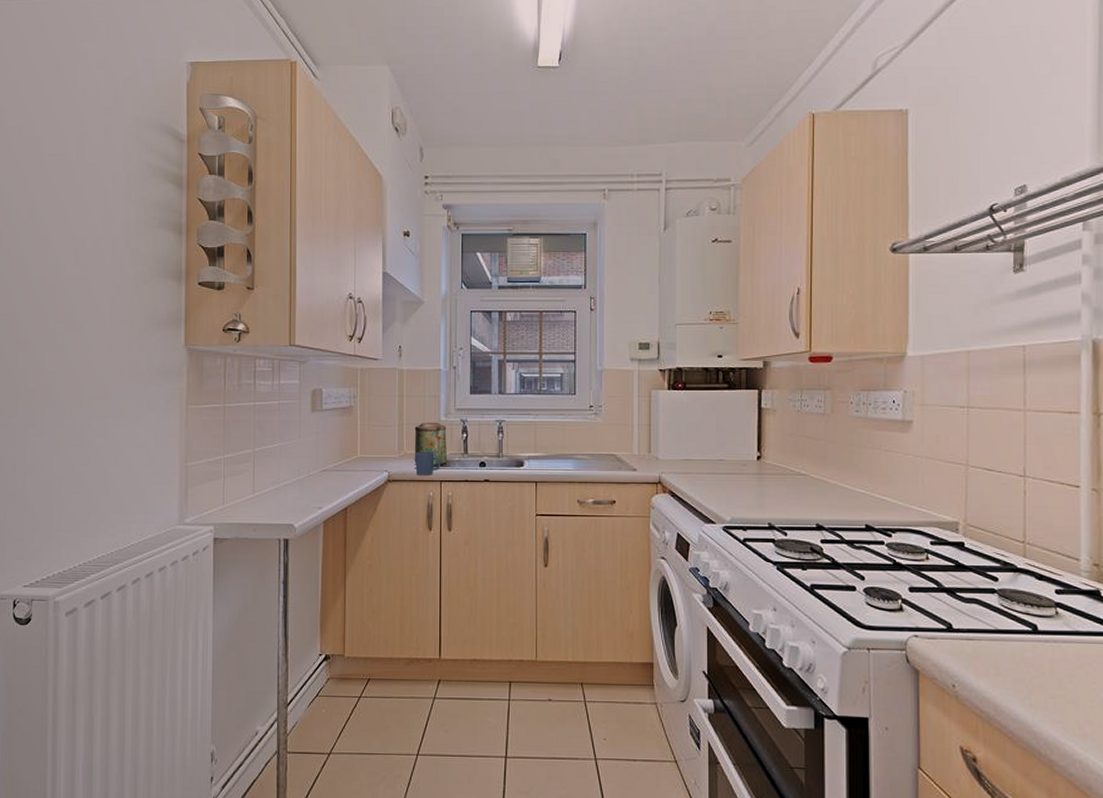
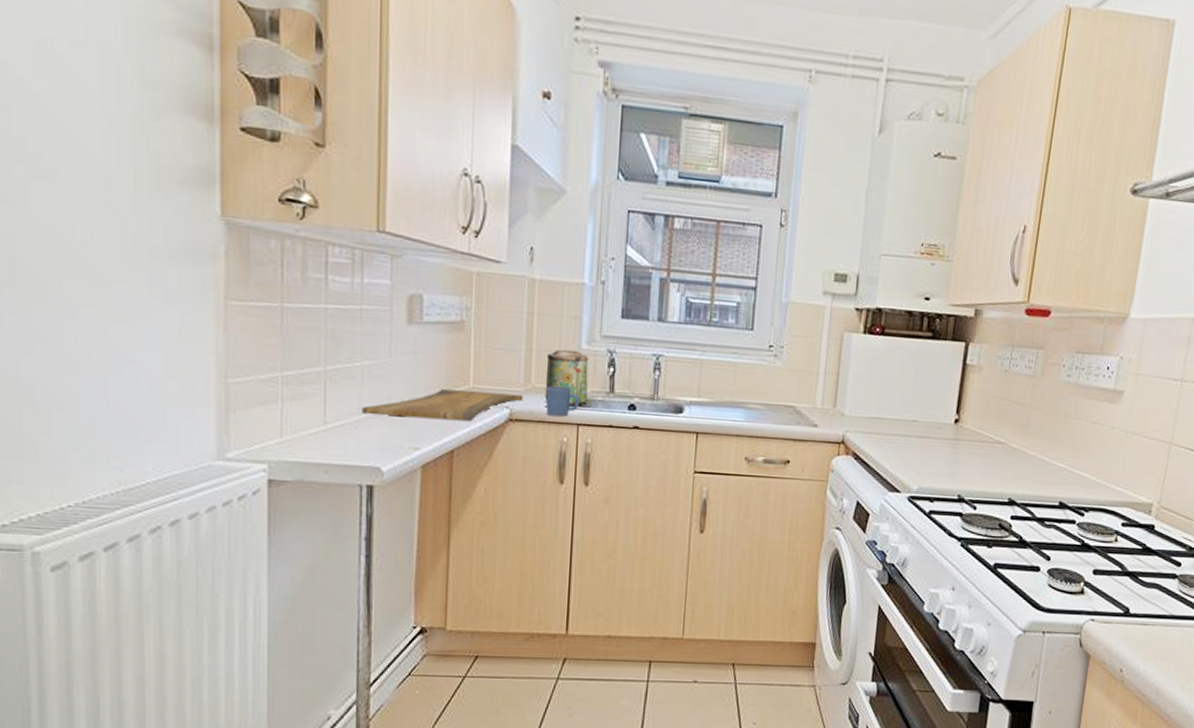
cutting board: none [280,460,398,484] -> present [362,389,524,422]

